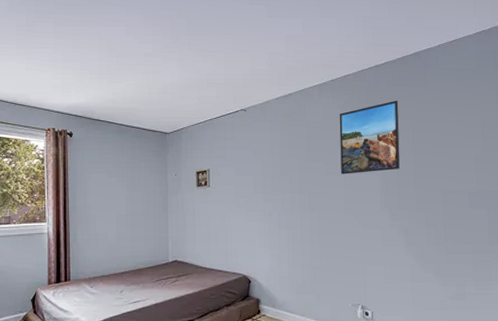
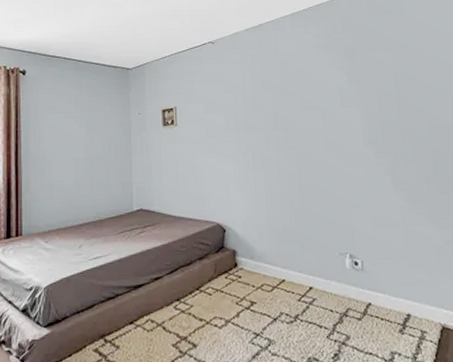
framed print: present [339,100,400,175] -> none [313,29,382,109]

